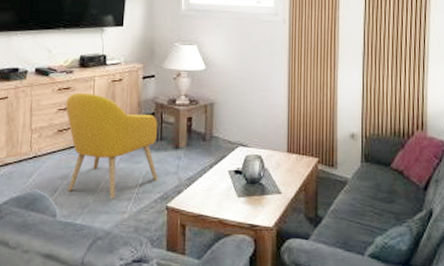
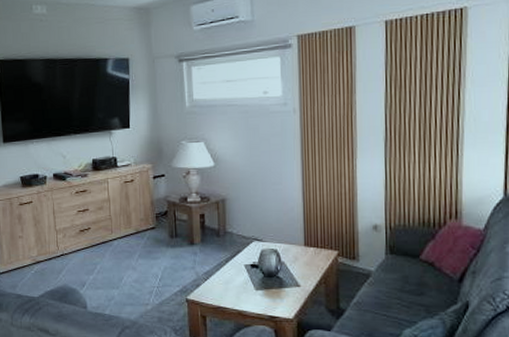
armchair: present [66,92,158,199] -> none [84,194,176,292]

